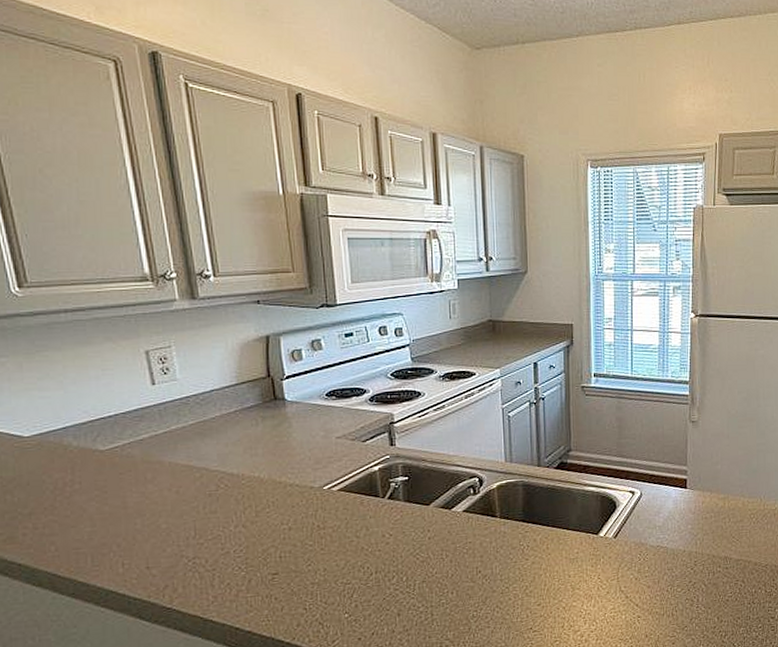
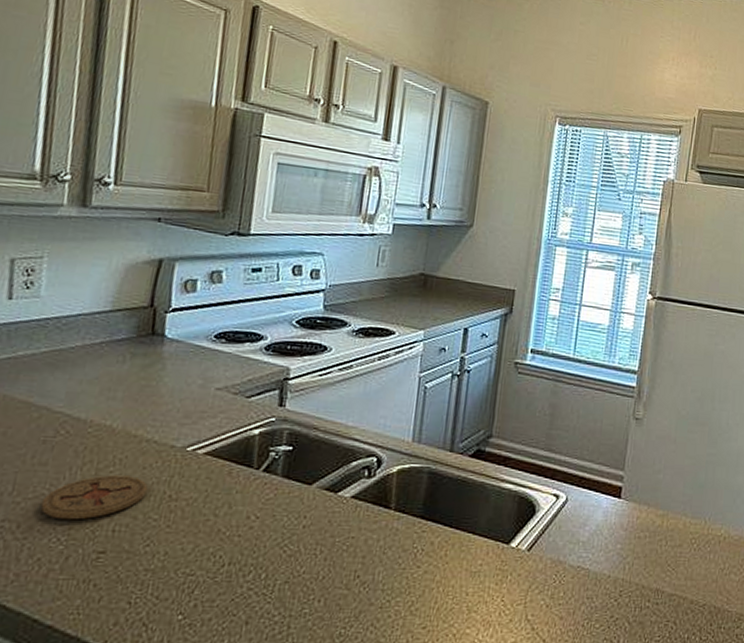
coaster: none [219,514,299,553] -> present [40,475,148,520]

